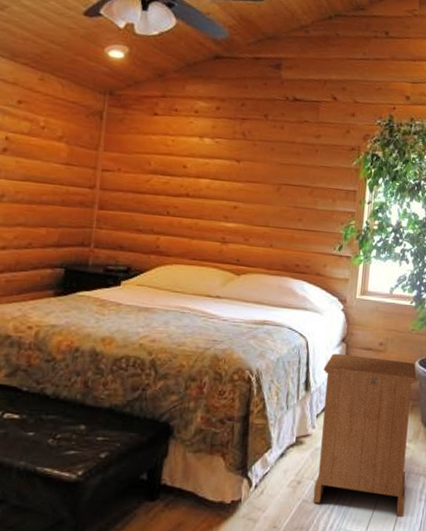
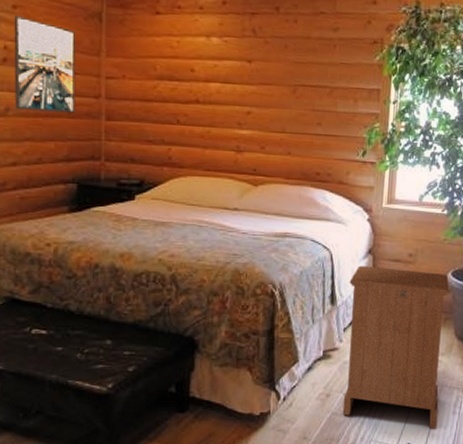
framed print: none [10,110,76,202] -> present [14,16,76,113]

